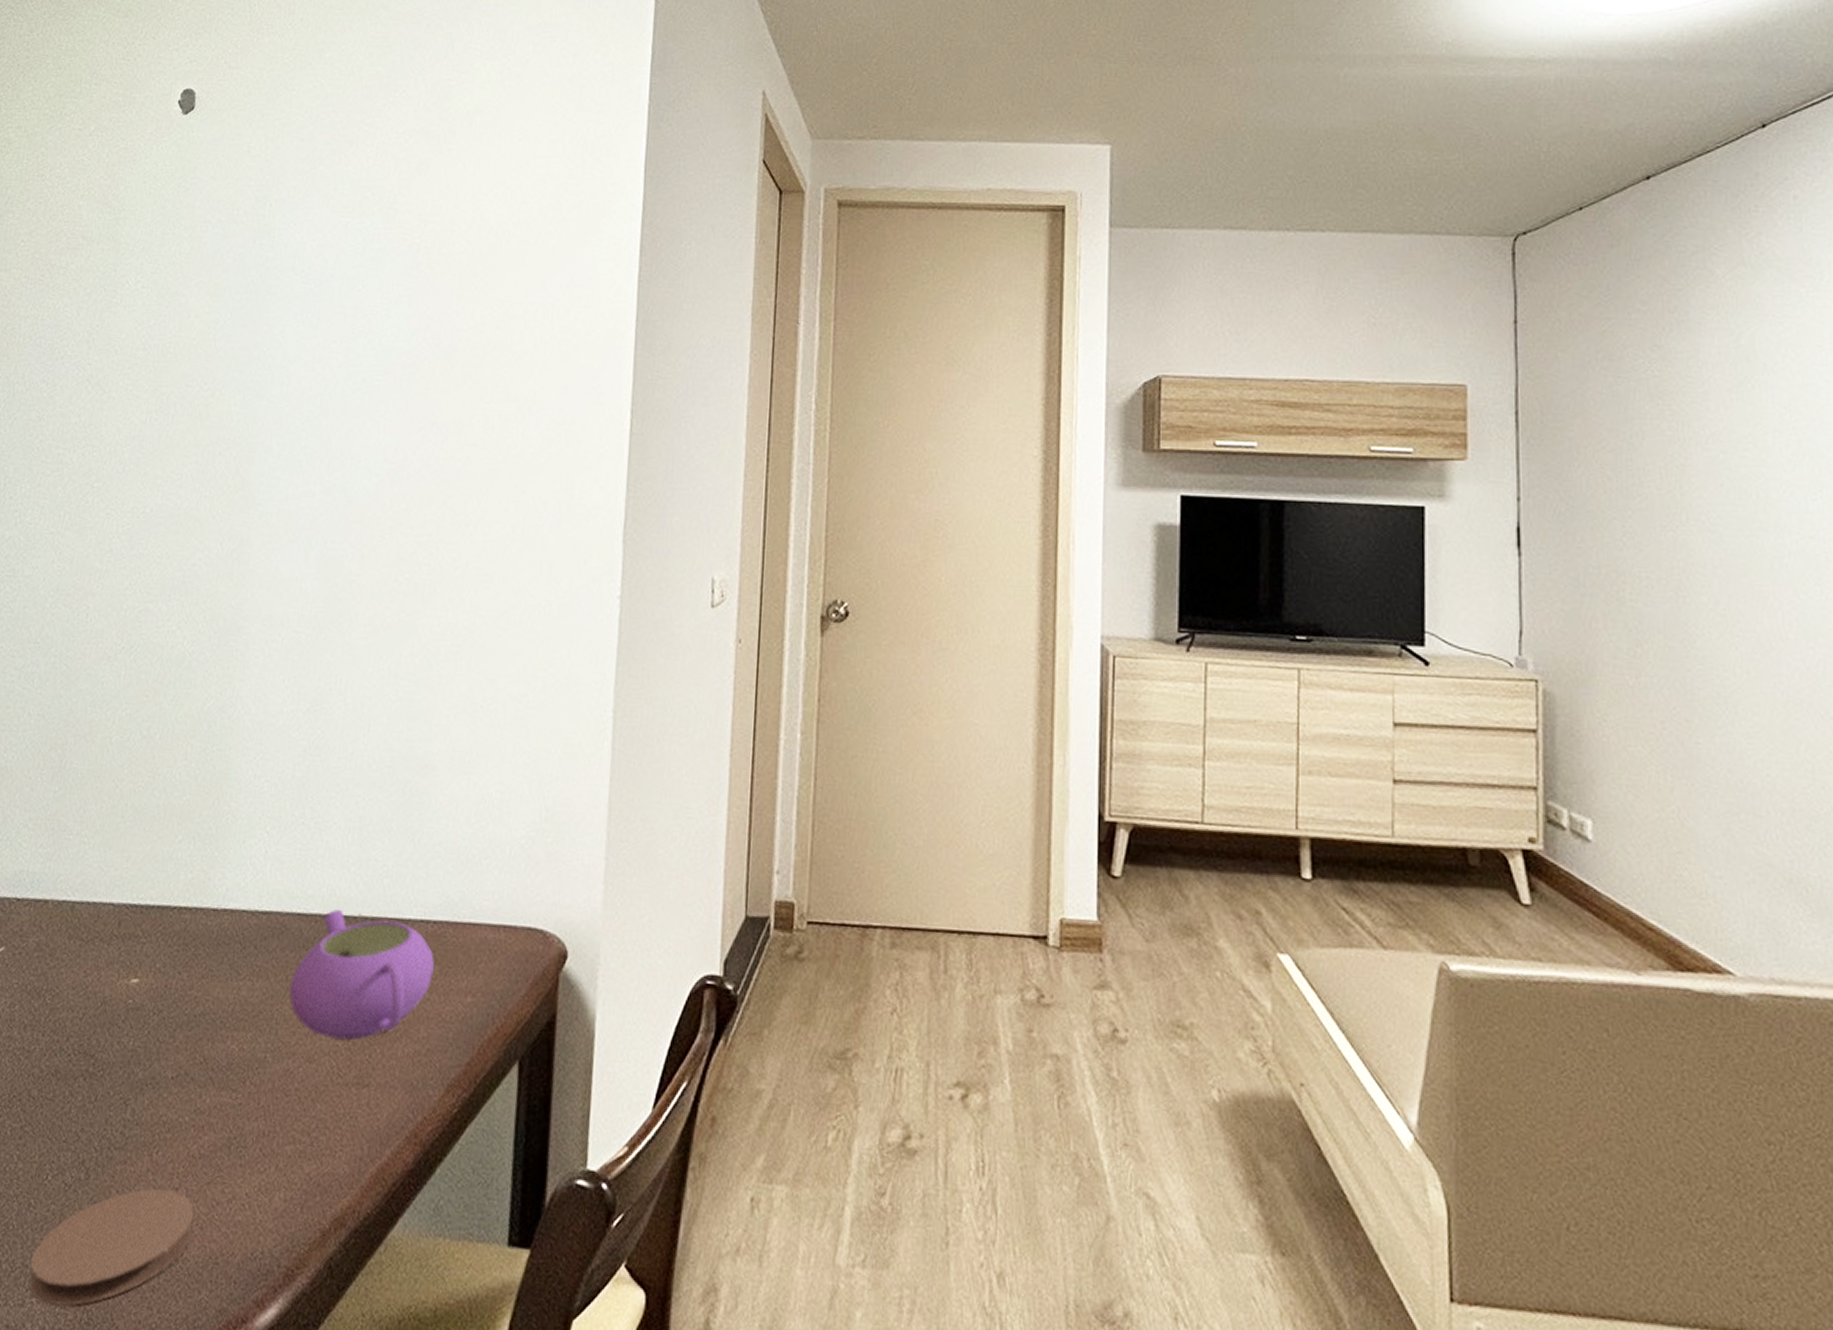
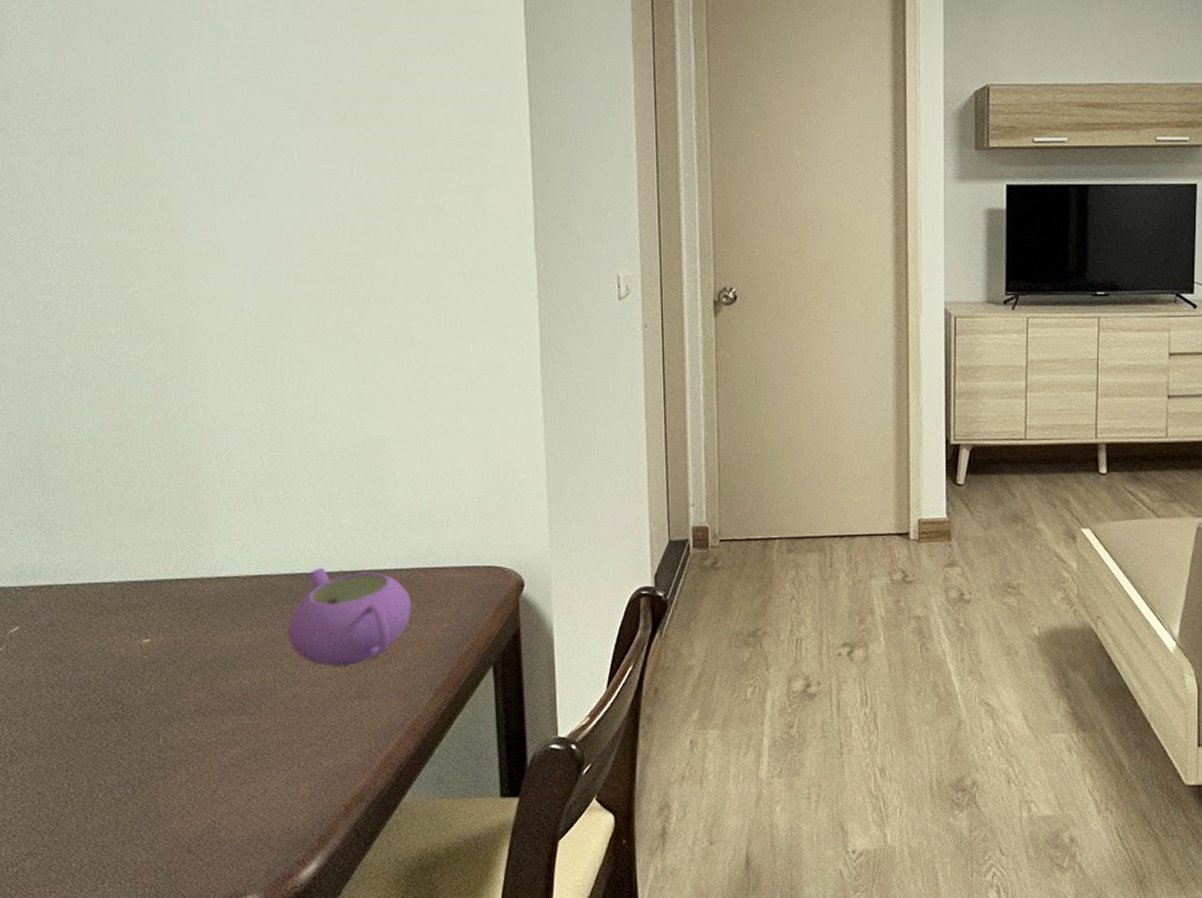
coaster: present [29,1188,194,1307] -> none [96,792,235,886]

